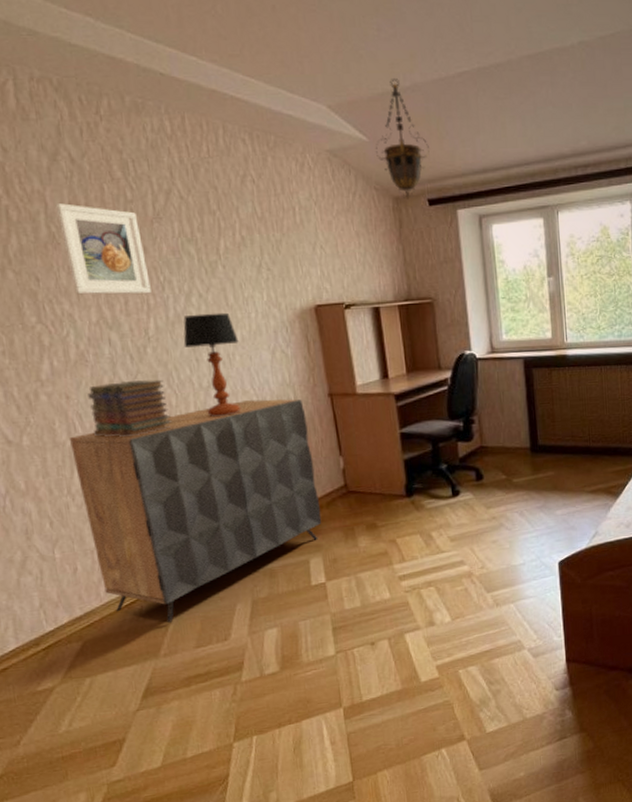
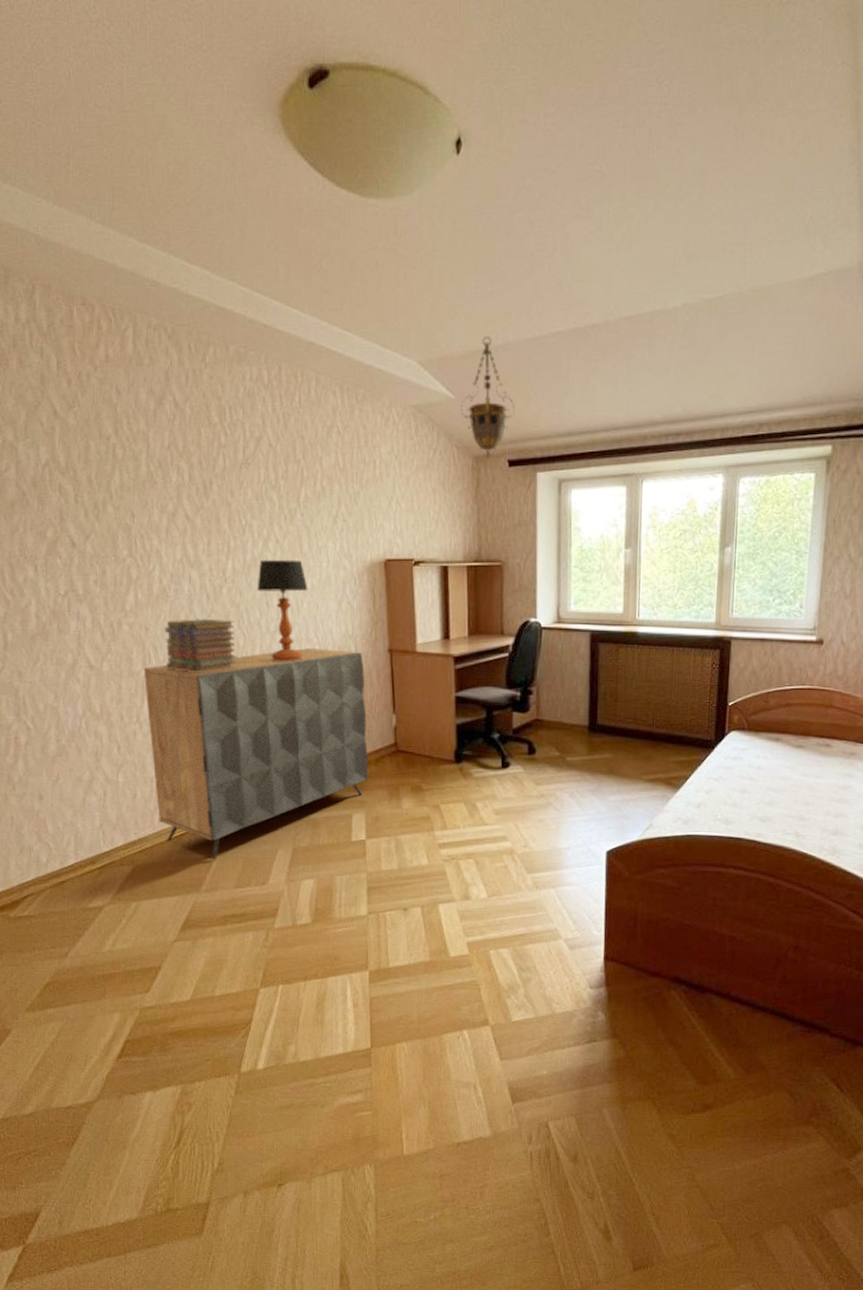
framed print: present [55,203,151,295] -> none [156,445,233,536]

